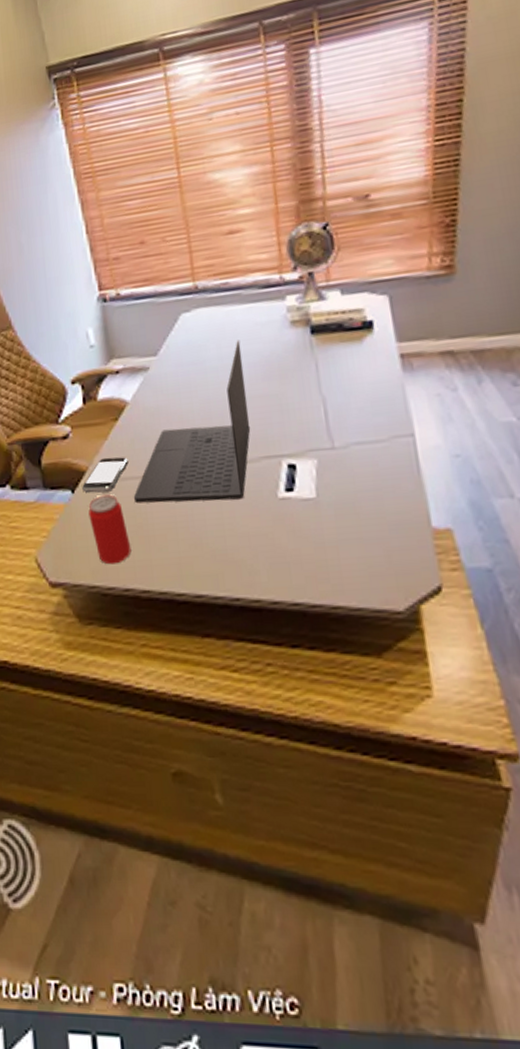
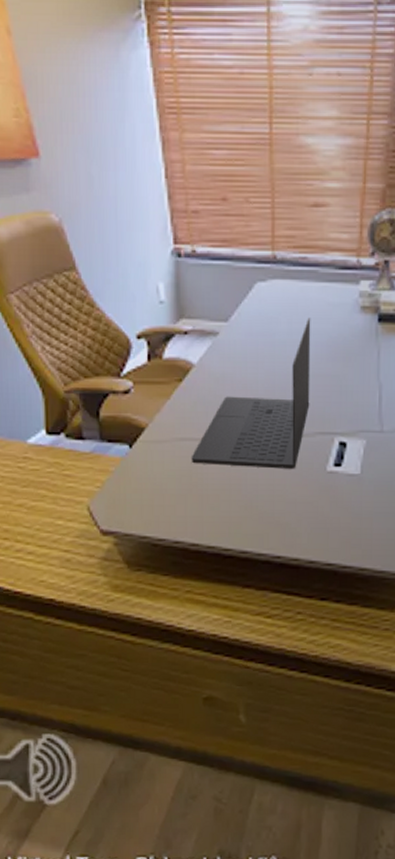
smartphone: present [82,457,128,493] -> none [140,417,189,450]
beverage can: present [88,494,132,565] -> none [145,453,184,518]

